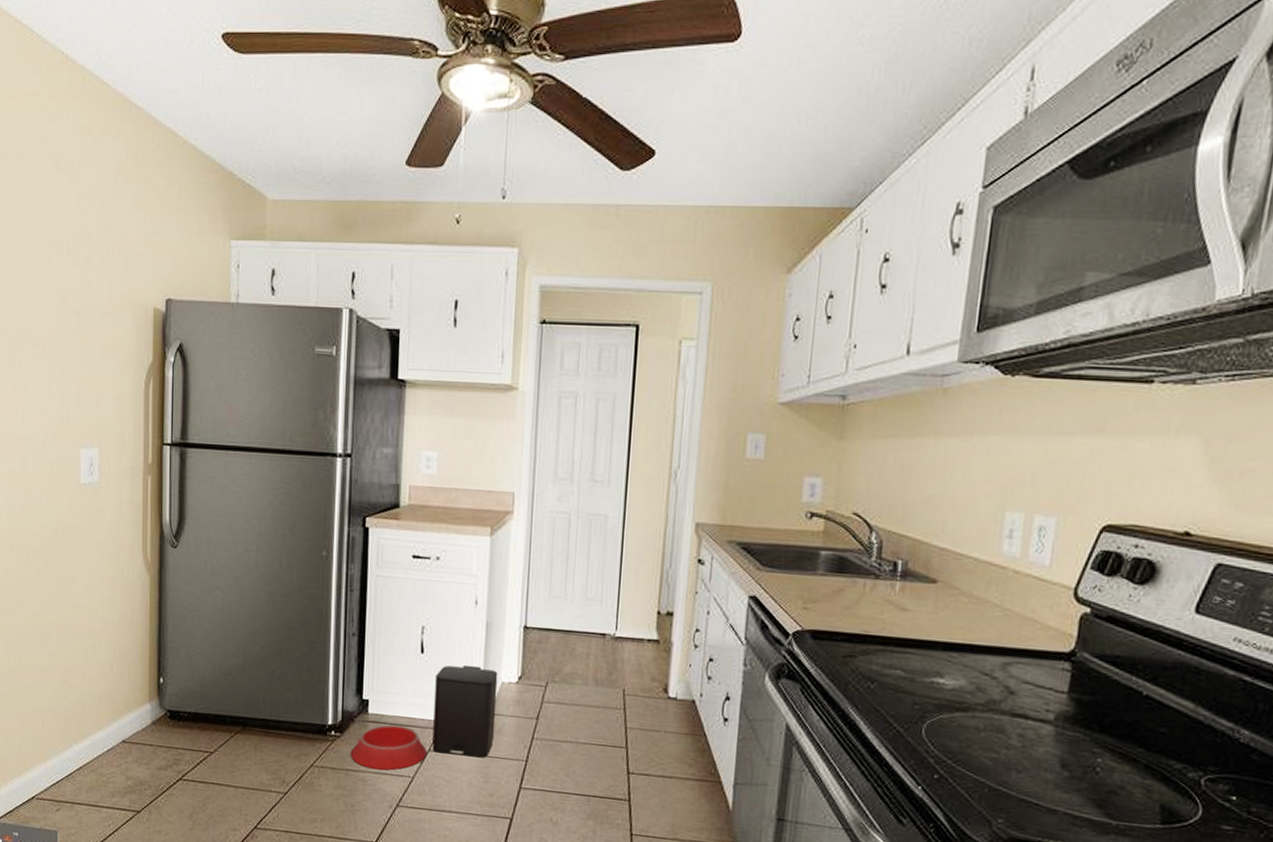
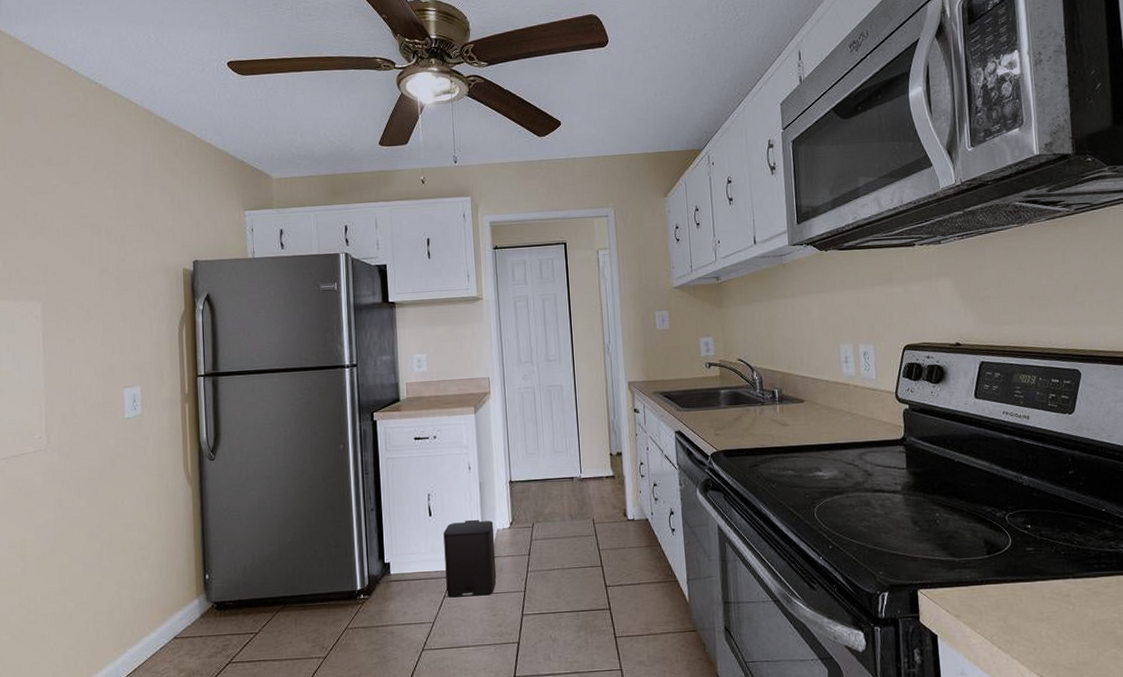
pet bowl: present [351,724,427,771] -> none [379,580,443,622]

